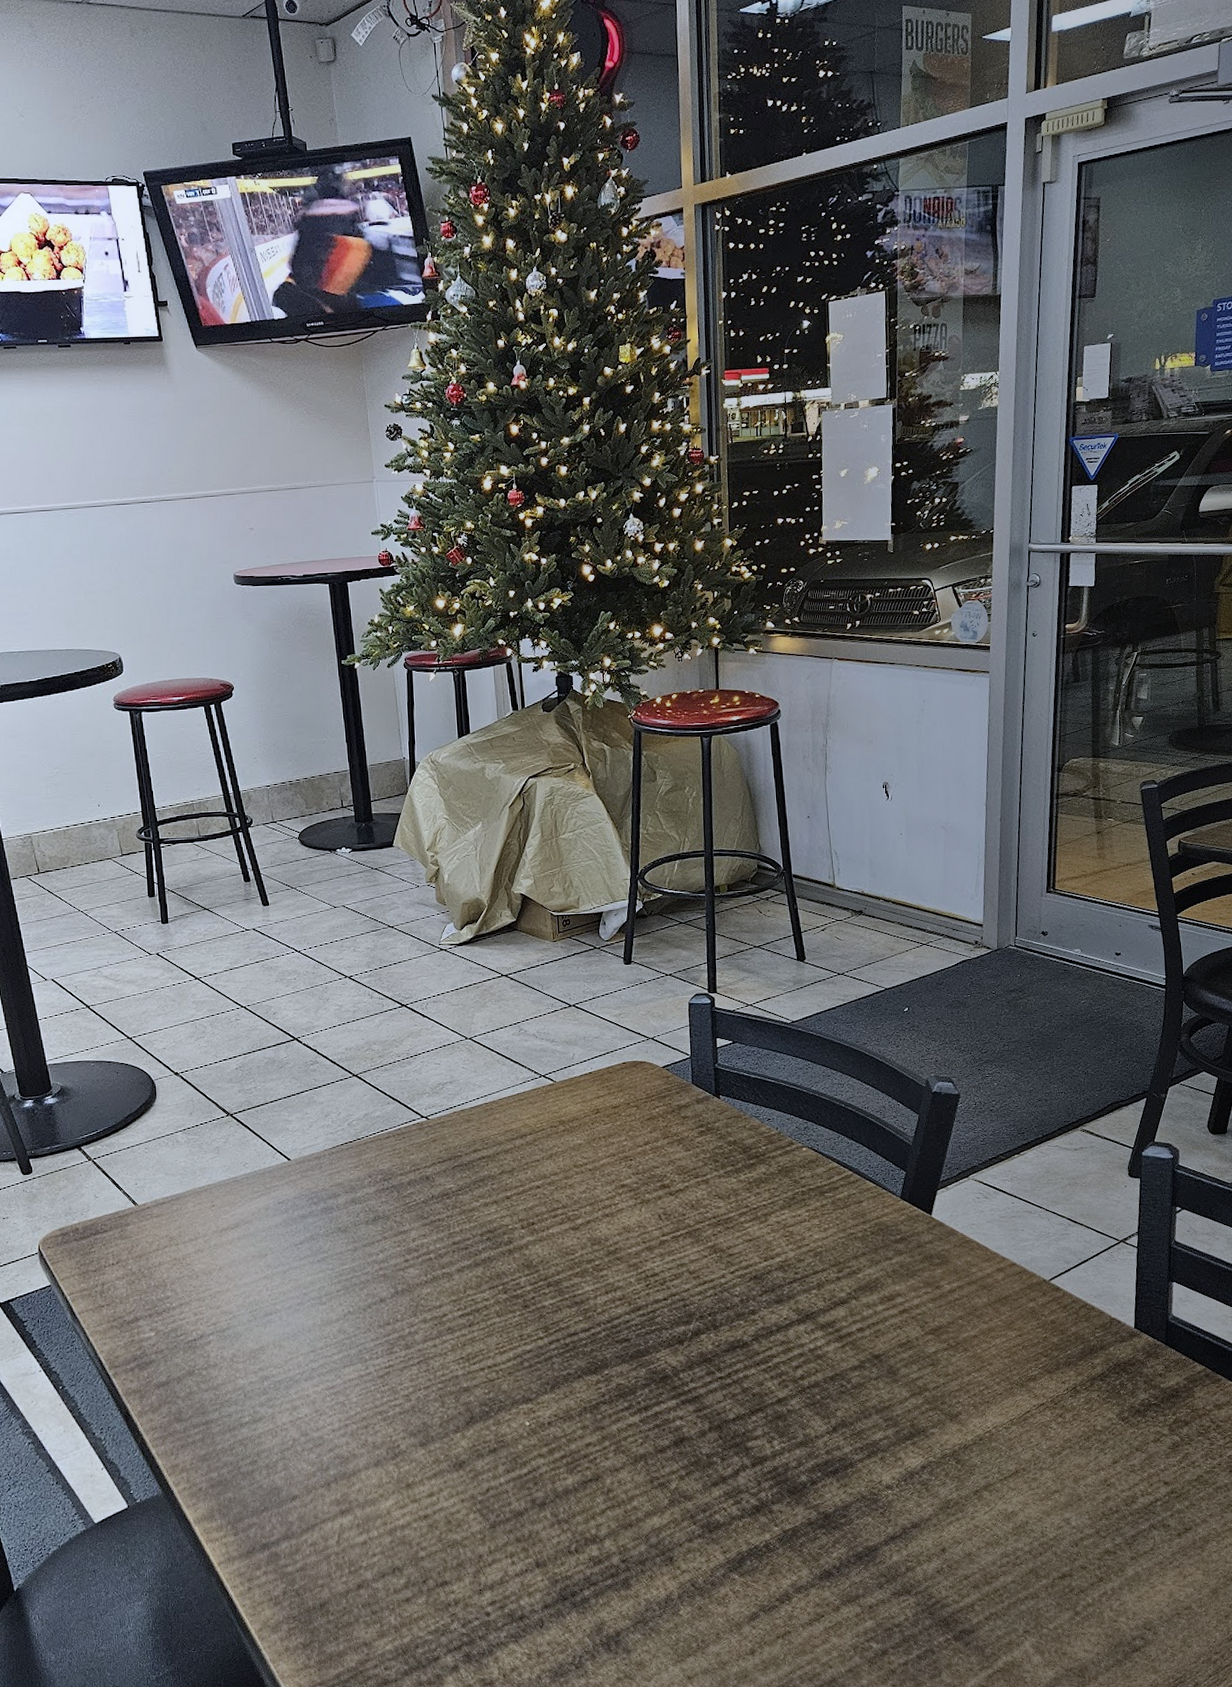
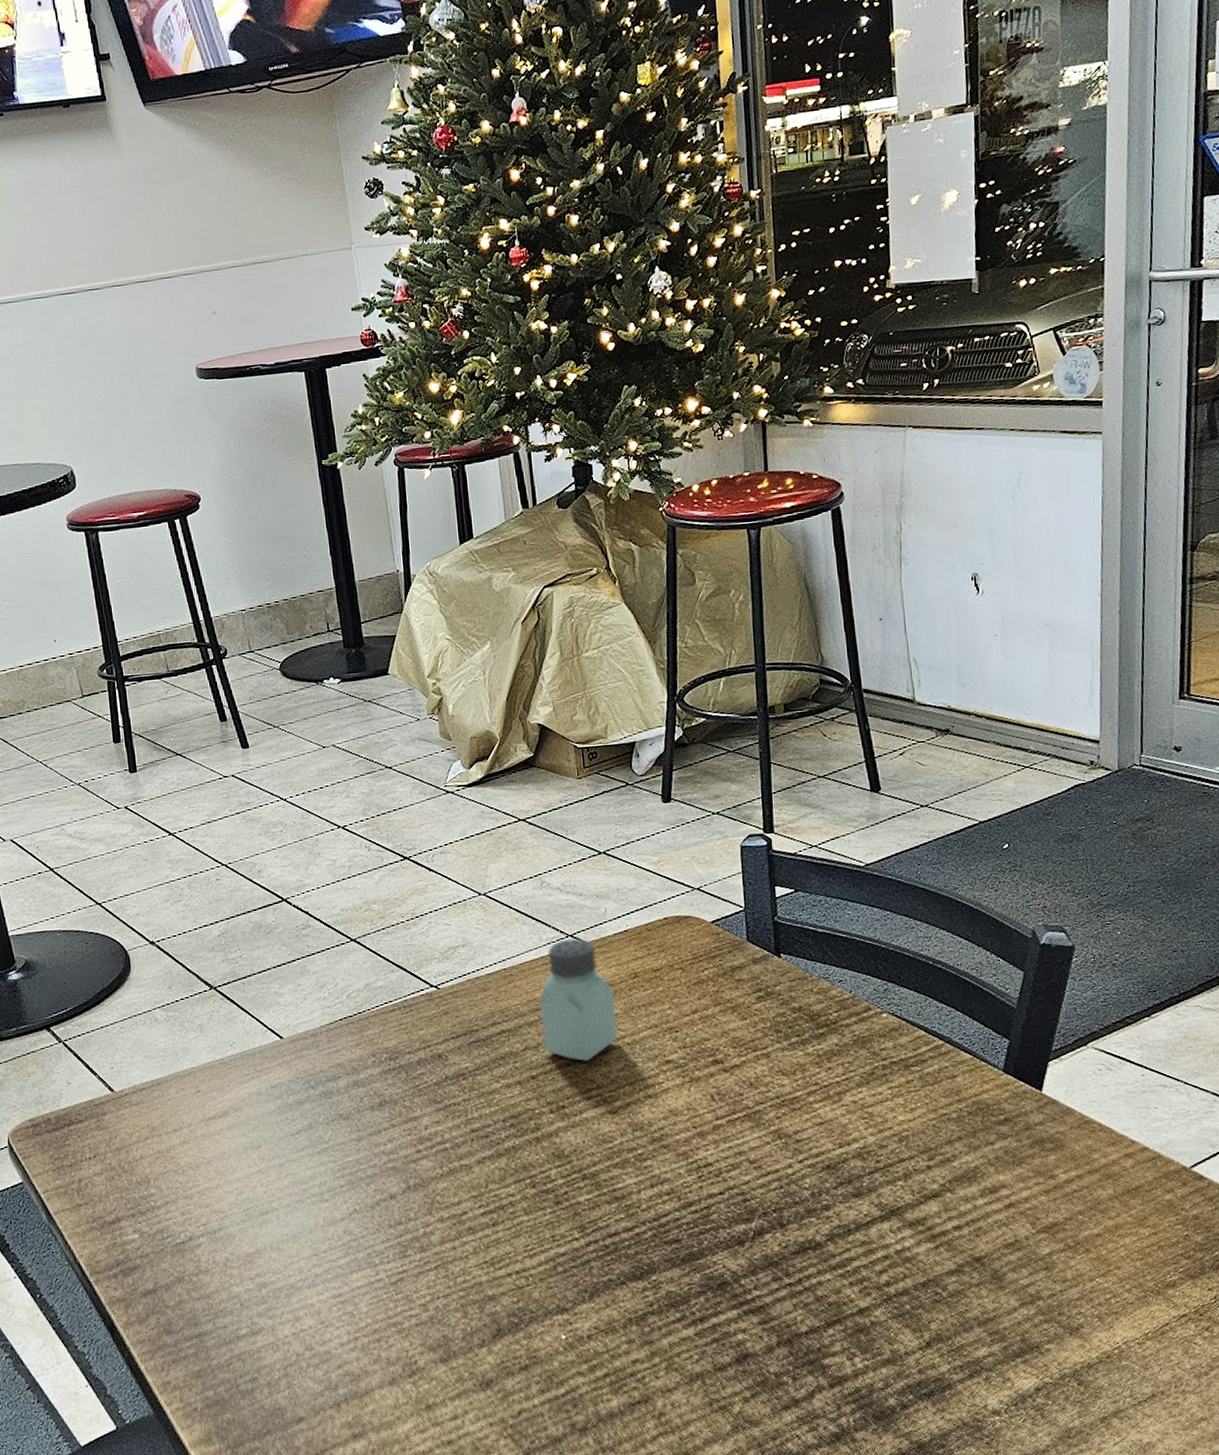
saltshaker: none [515,1078,582,1184] -> present [540,938,618,1061]

